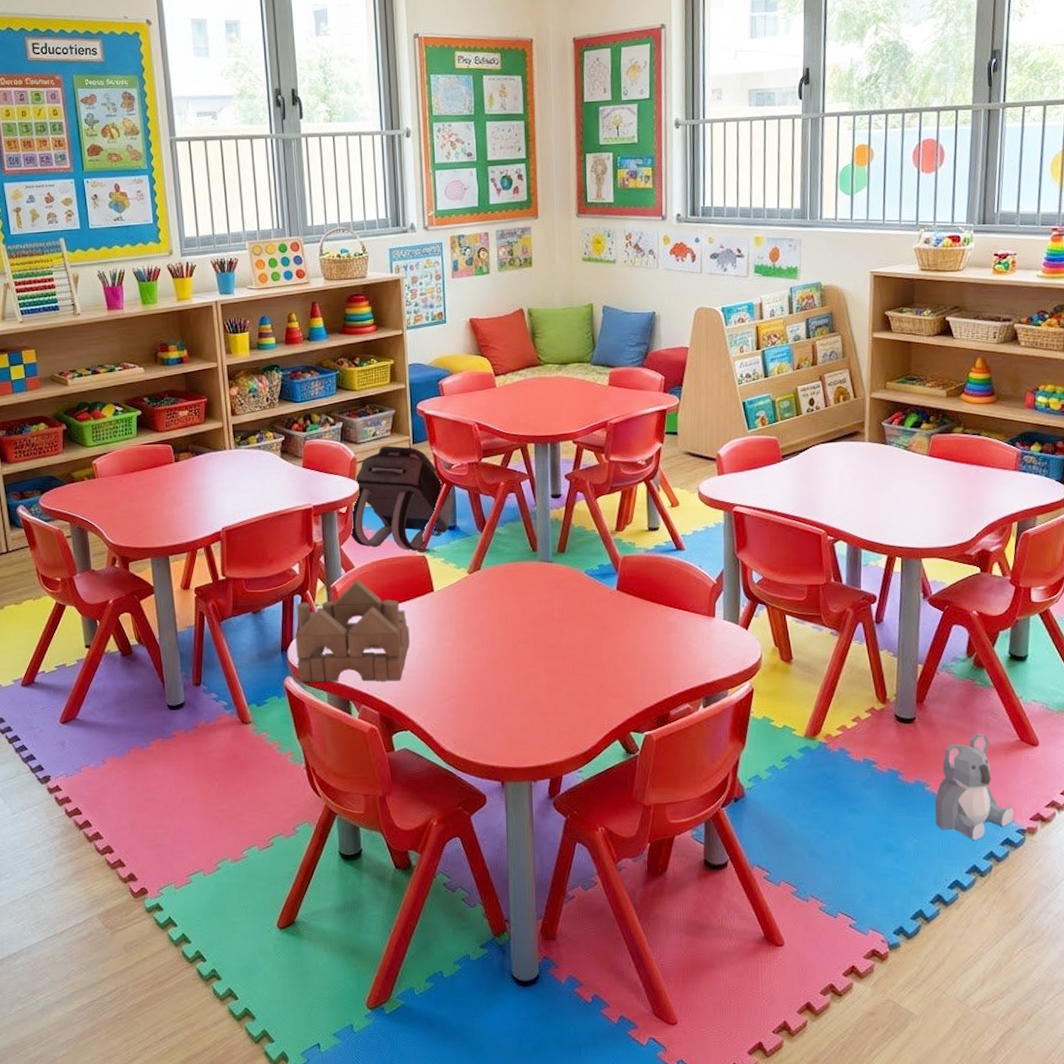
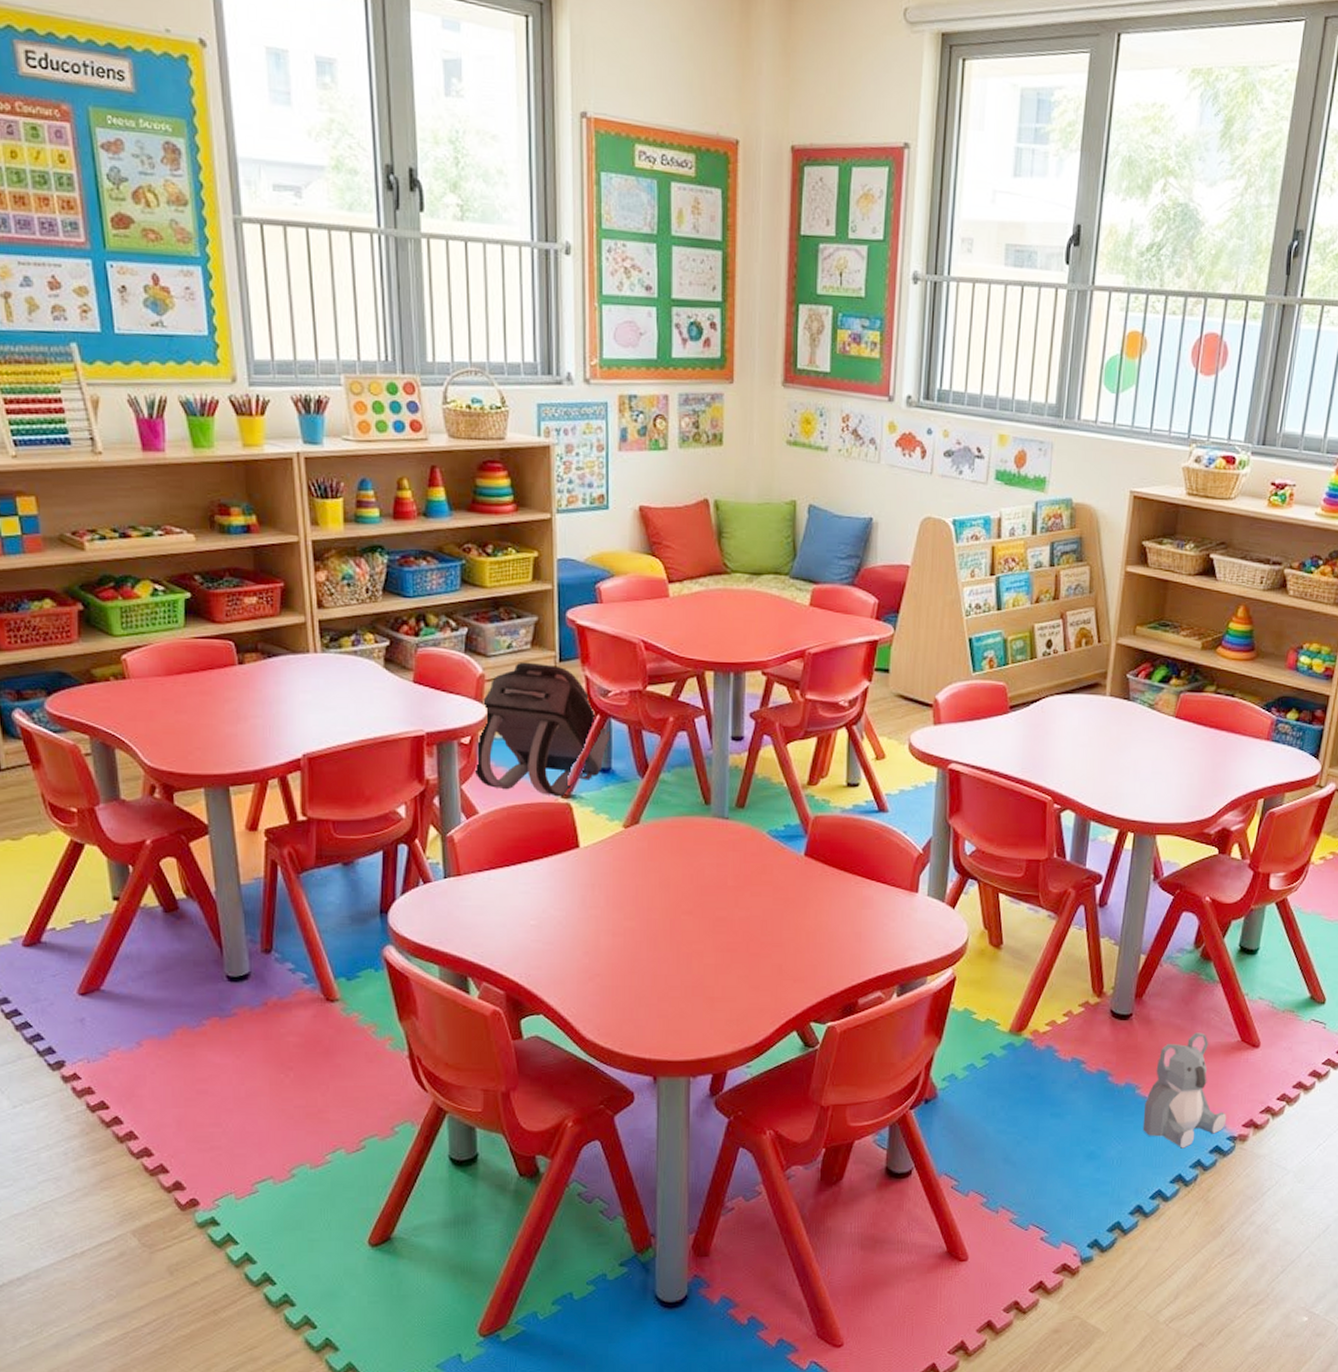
toy building blocks: present [295,578,410,683] -> none [398,827,547,955]

